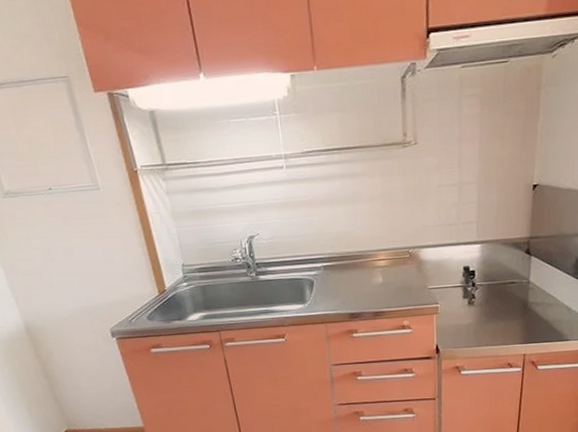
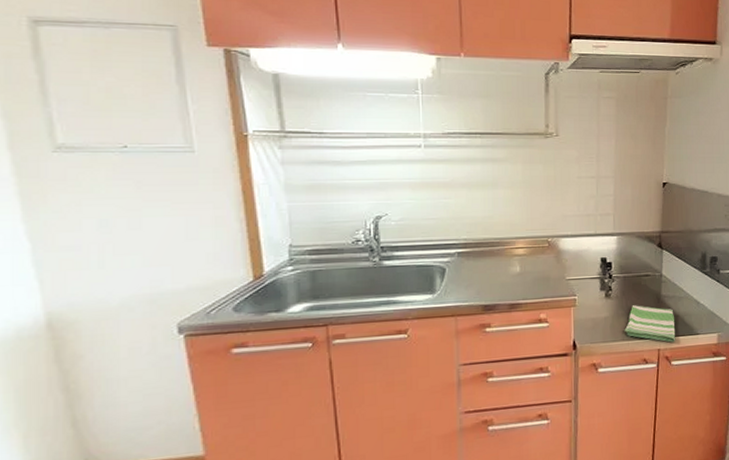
dish towel: none [488,312,543,348] -> present [624,305,676,343]

